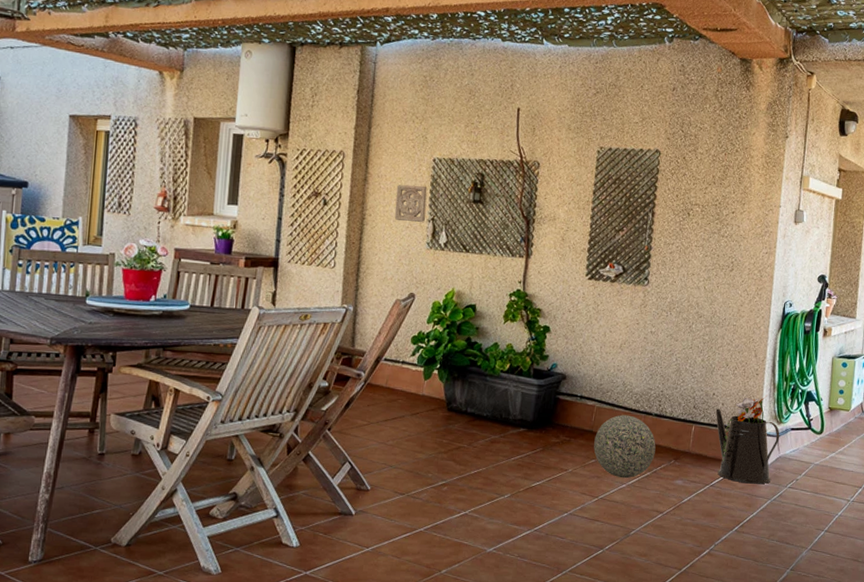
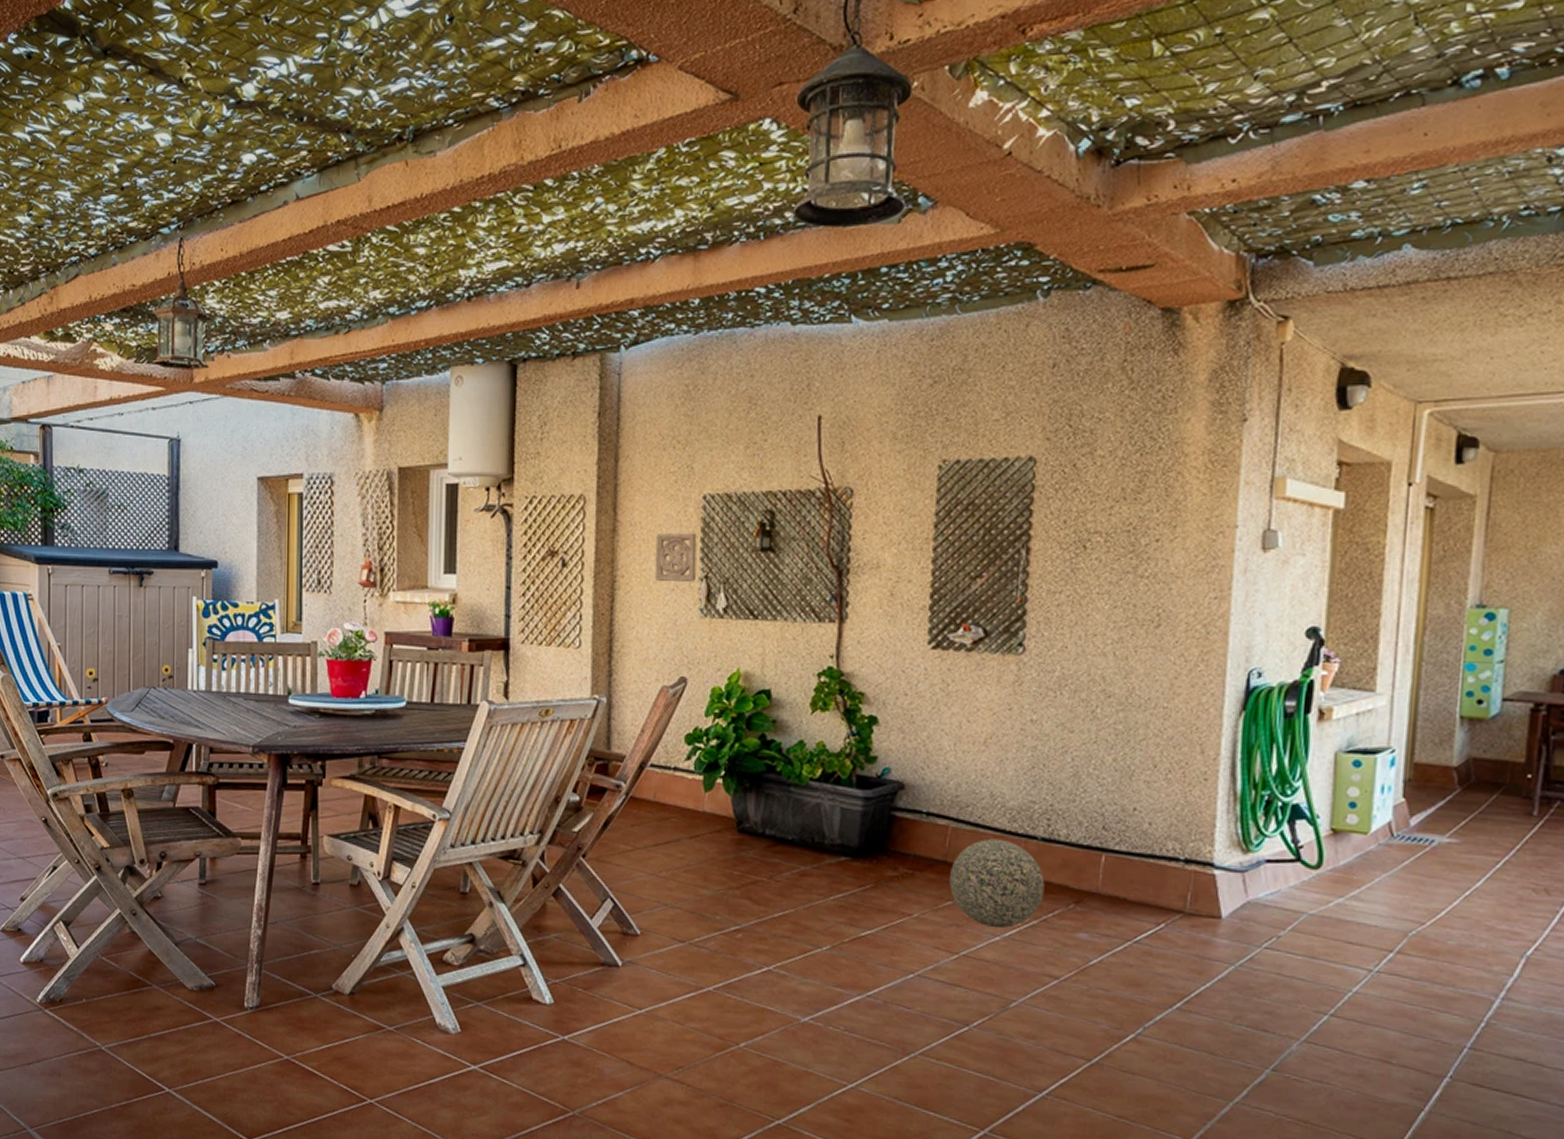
watering can: present [715,395,780,484] -> none [1138,810,1247,942]

